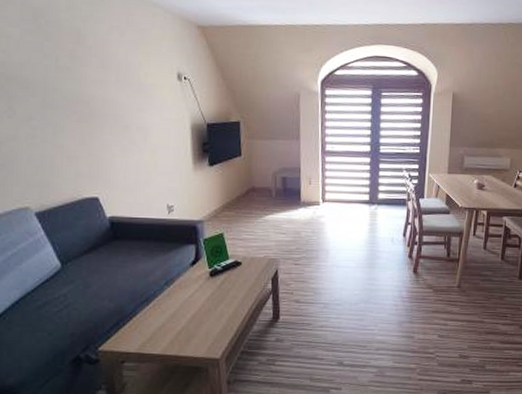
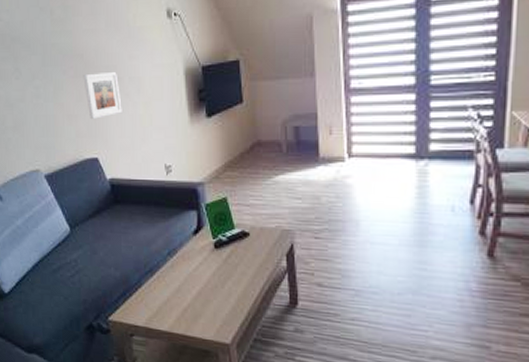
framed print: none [87,119,128,161] -> present [83,71,122,119]

